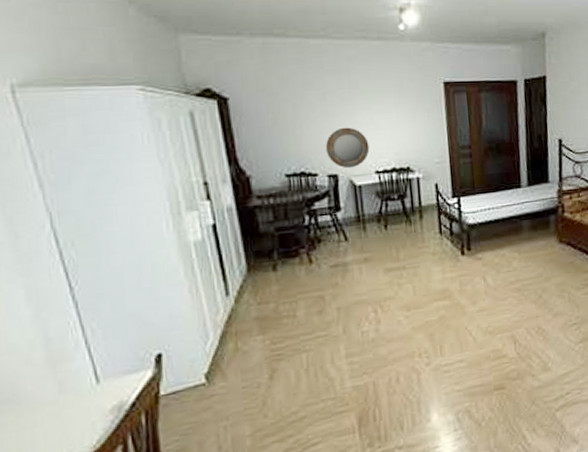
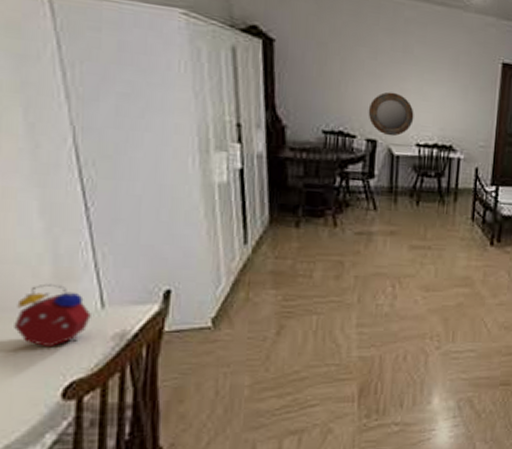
alarm clock: none [13,367,88,432] -> present [14,283,91,348]

